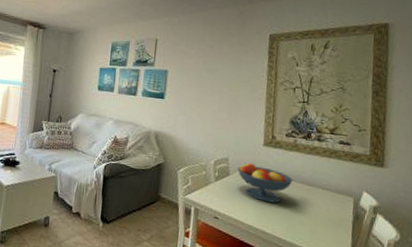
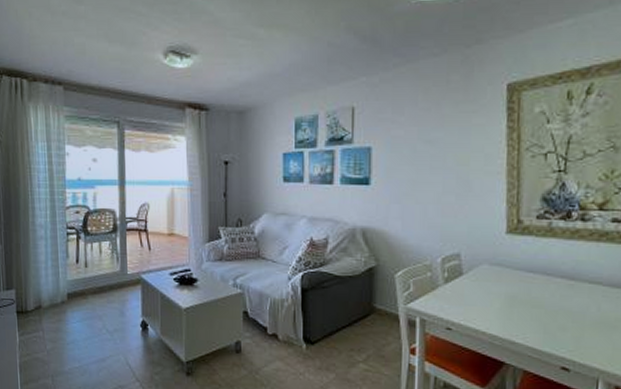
fruit bowl: present [237,162,293,203] -> none [472,257,549,306]

